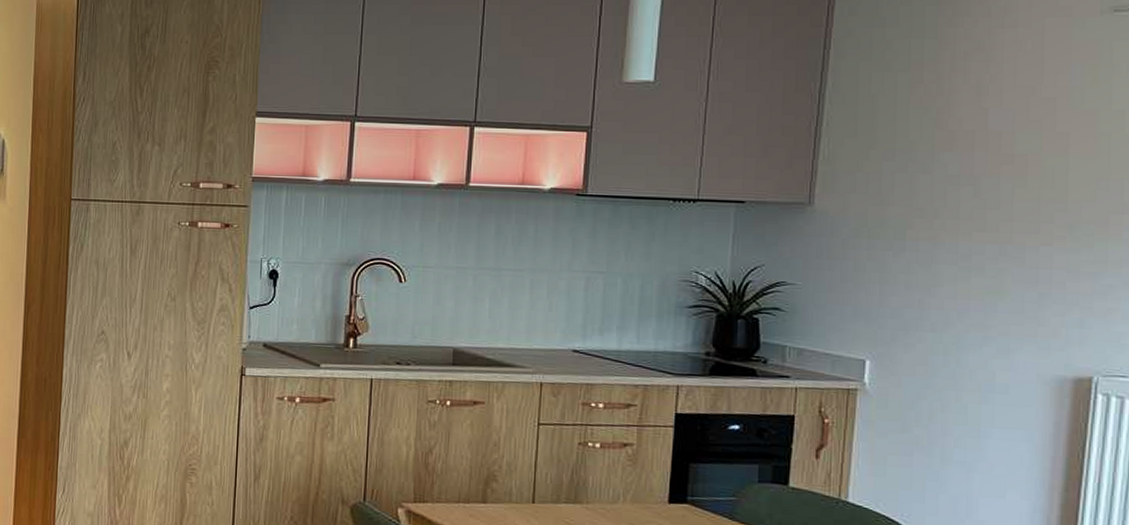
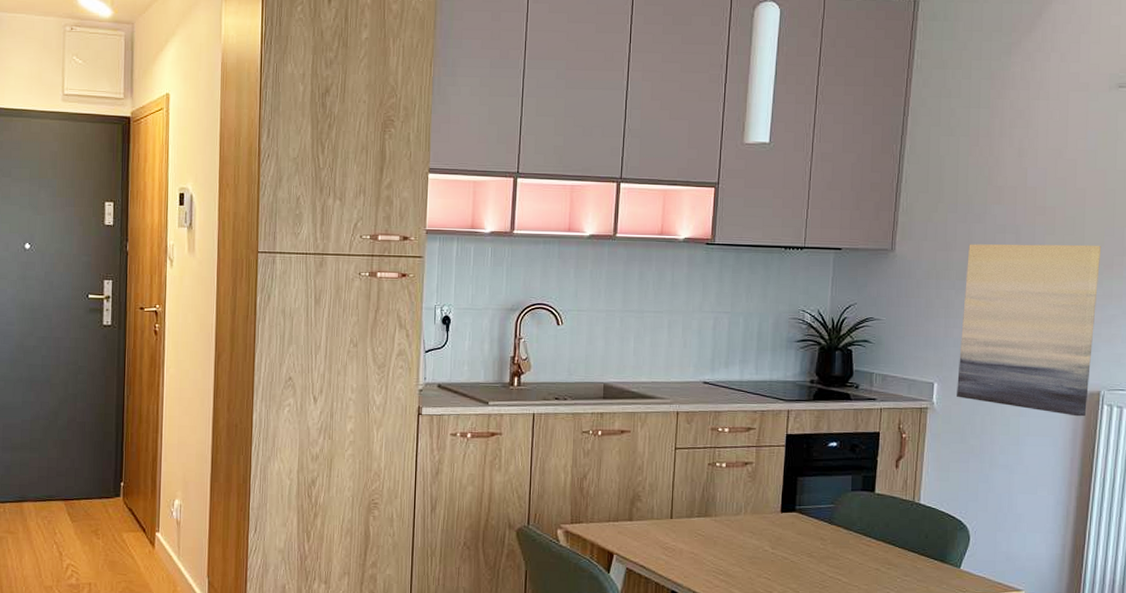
wall art: none [896,197,1092,407] -> present [957,244,1102,417]

